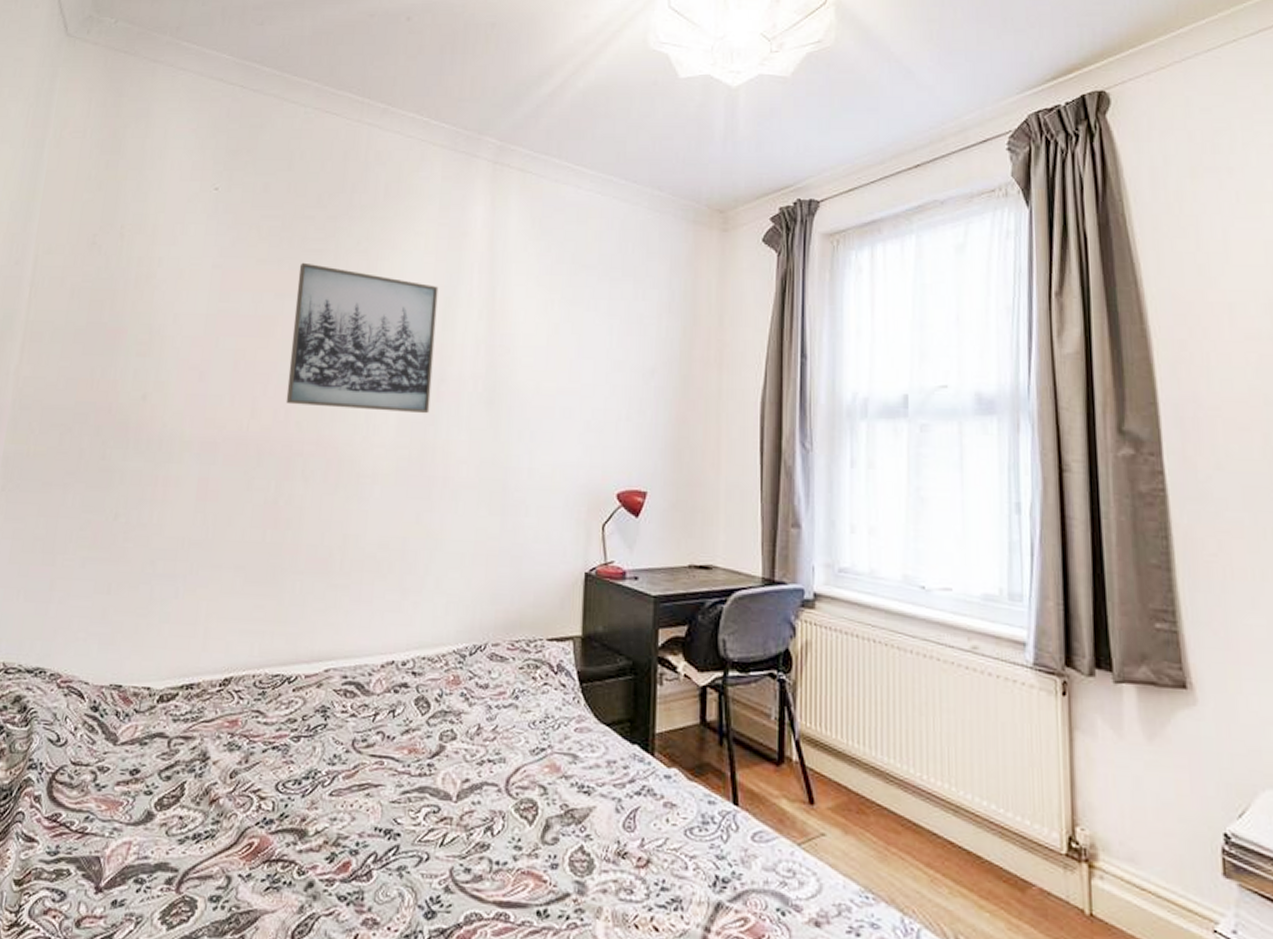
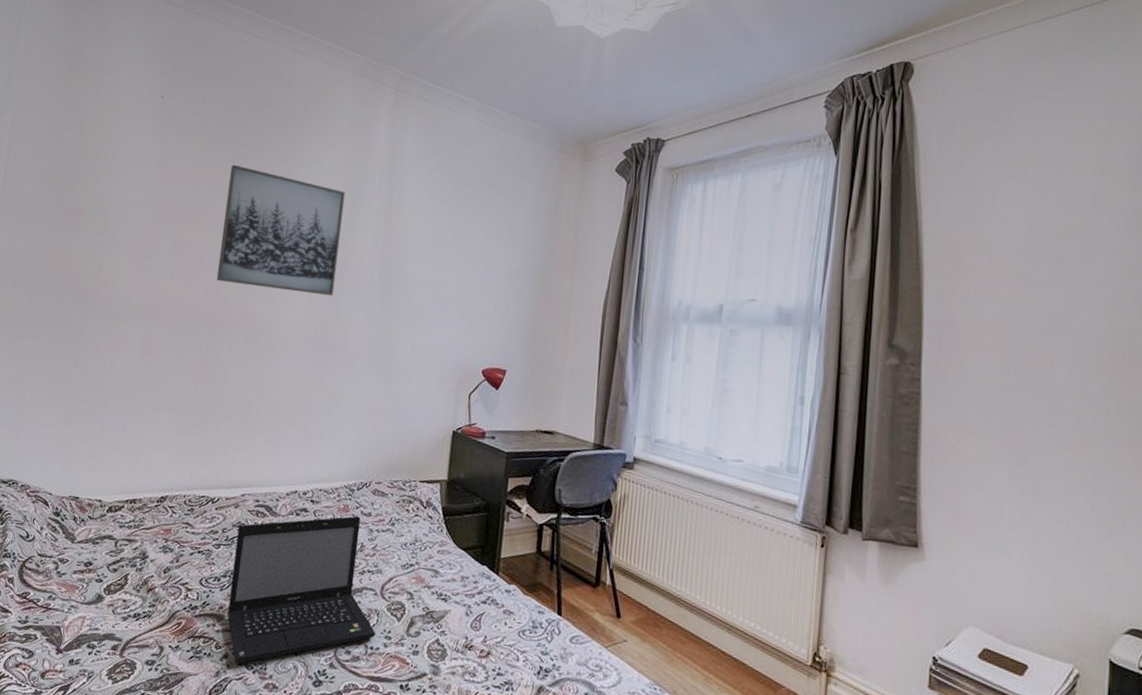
laptop: none [311,689,502,894] -> present [227,516,376,664]

